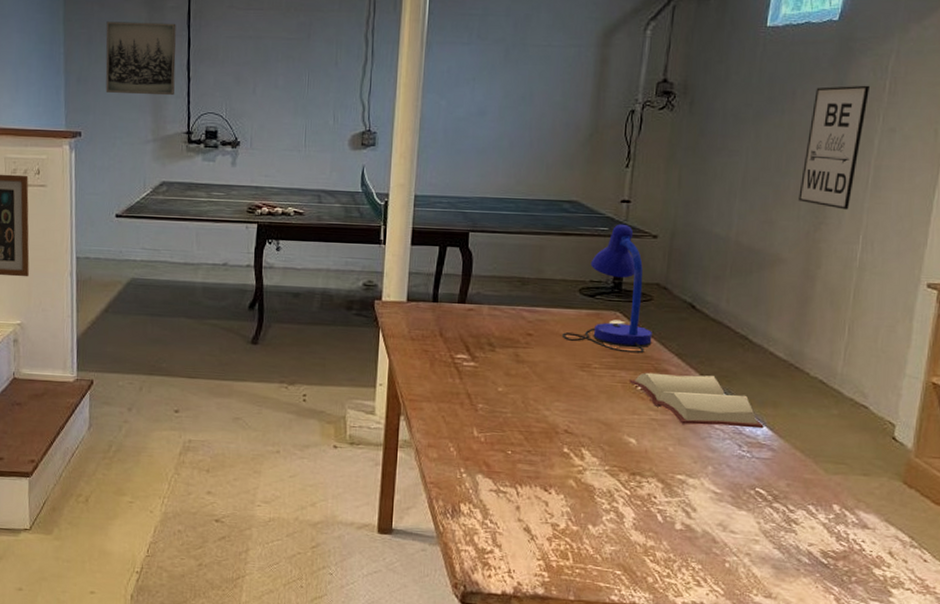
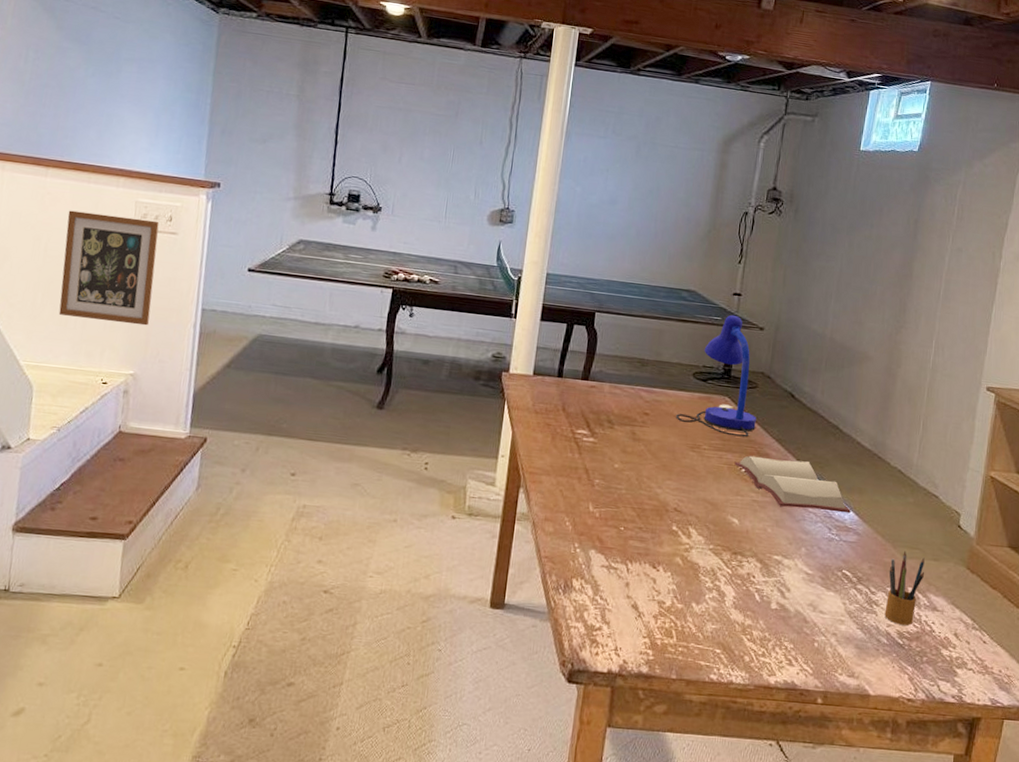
wall art: present [105,21,176,96] -> none [250,78,328,157]
wall art: present [798,85,870,210] -> none [883,207,942,317]
pencil box: none [805,466,853,544] -> present [884,550,925,625]

